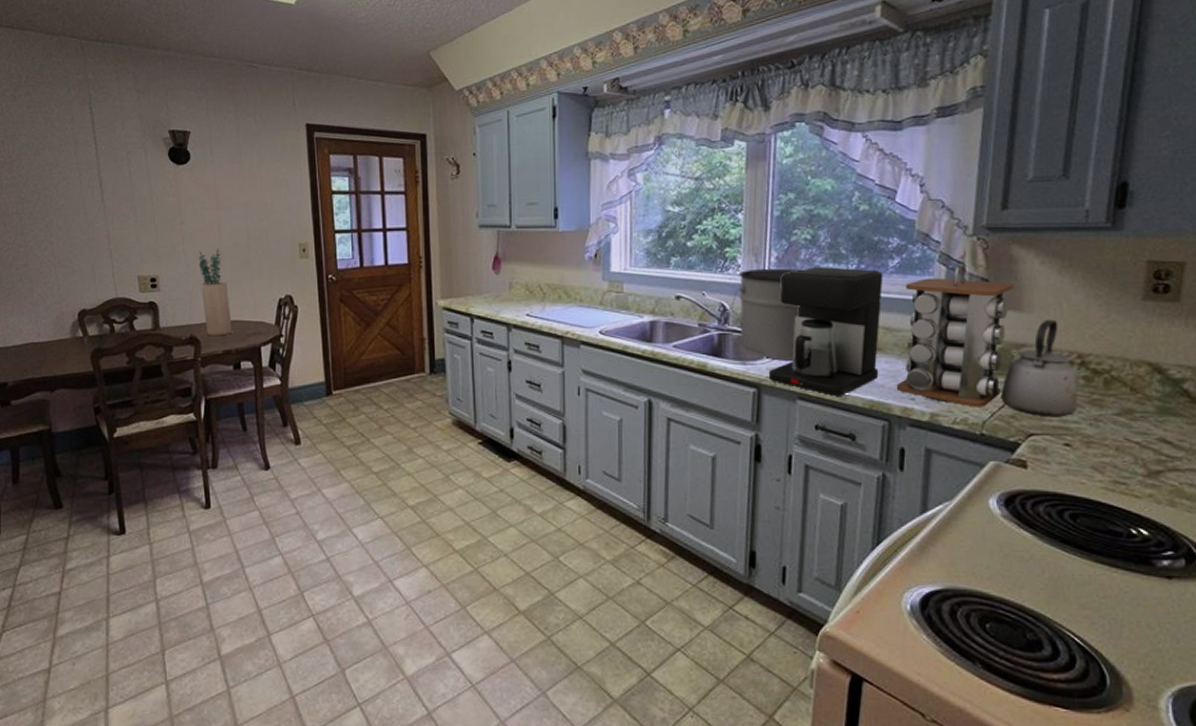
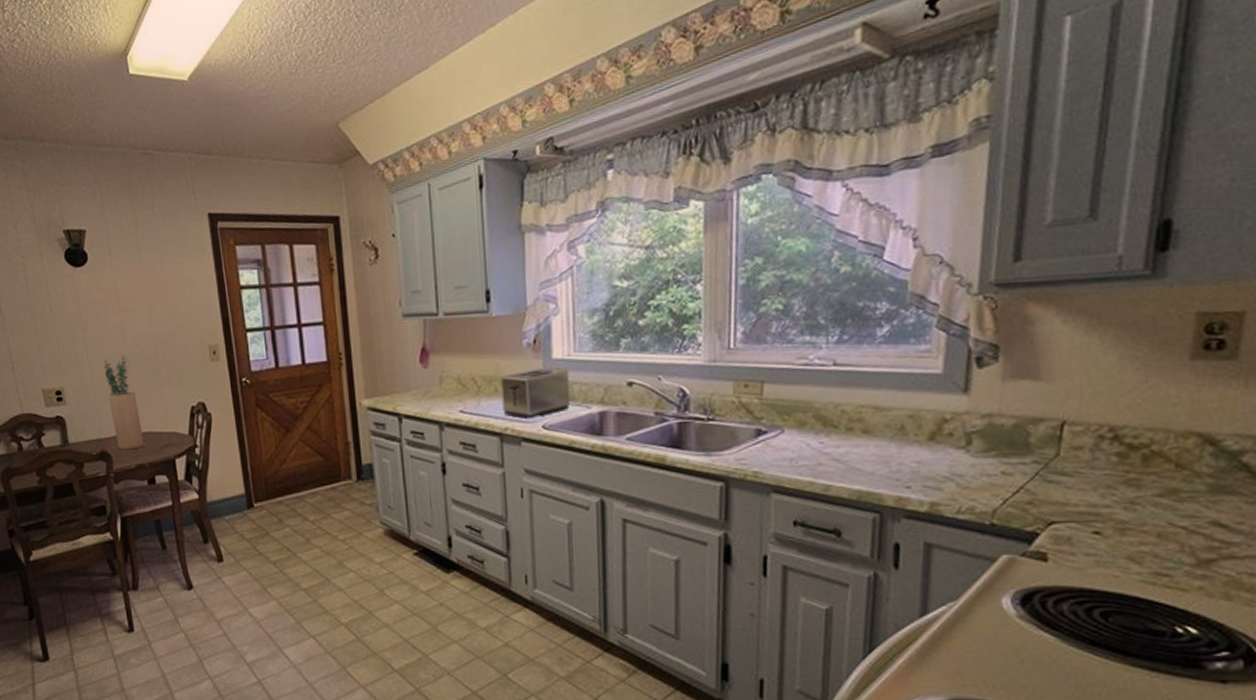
toaster: none [564,280,626,325] -> present [501,368,571,420]
bucket: present [730,268,805,361] -> none [691,343,777,450]
coffee maker: present [768,267,883,396] -> none [737,340,871,487]
spice rack: present [896,263,1013,407] -> none [888,327,1029,494]
kettle: present [1000,319,1079,418] -> none [1014,387,1111,502]

